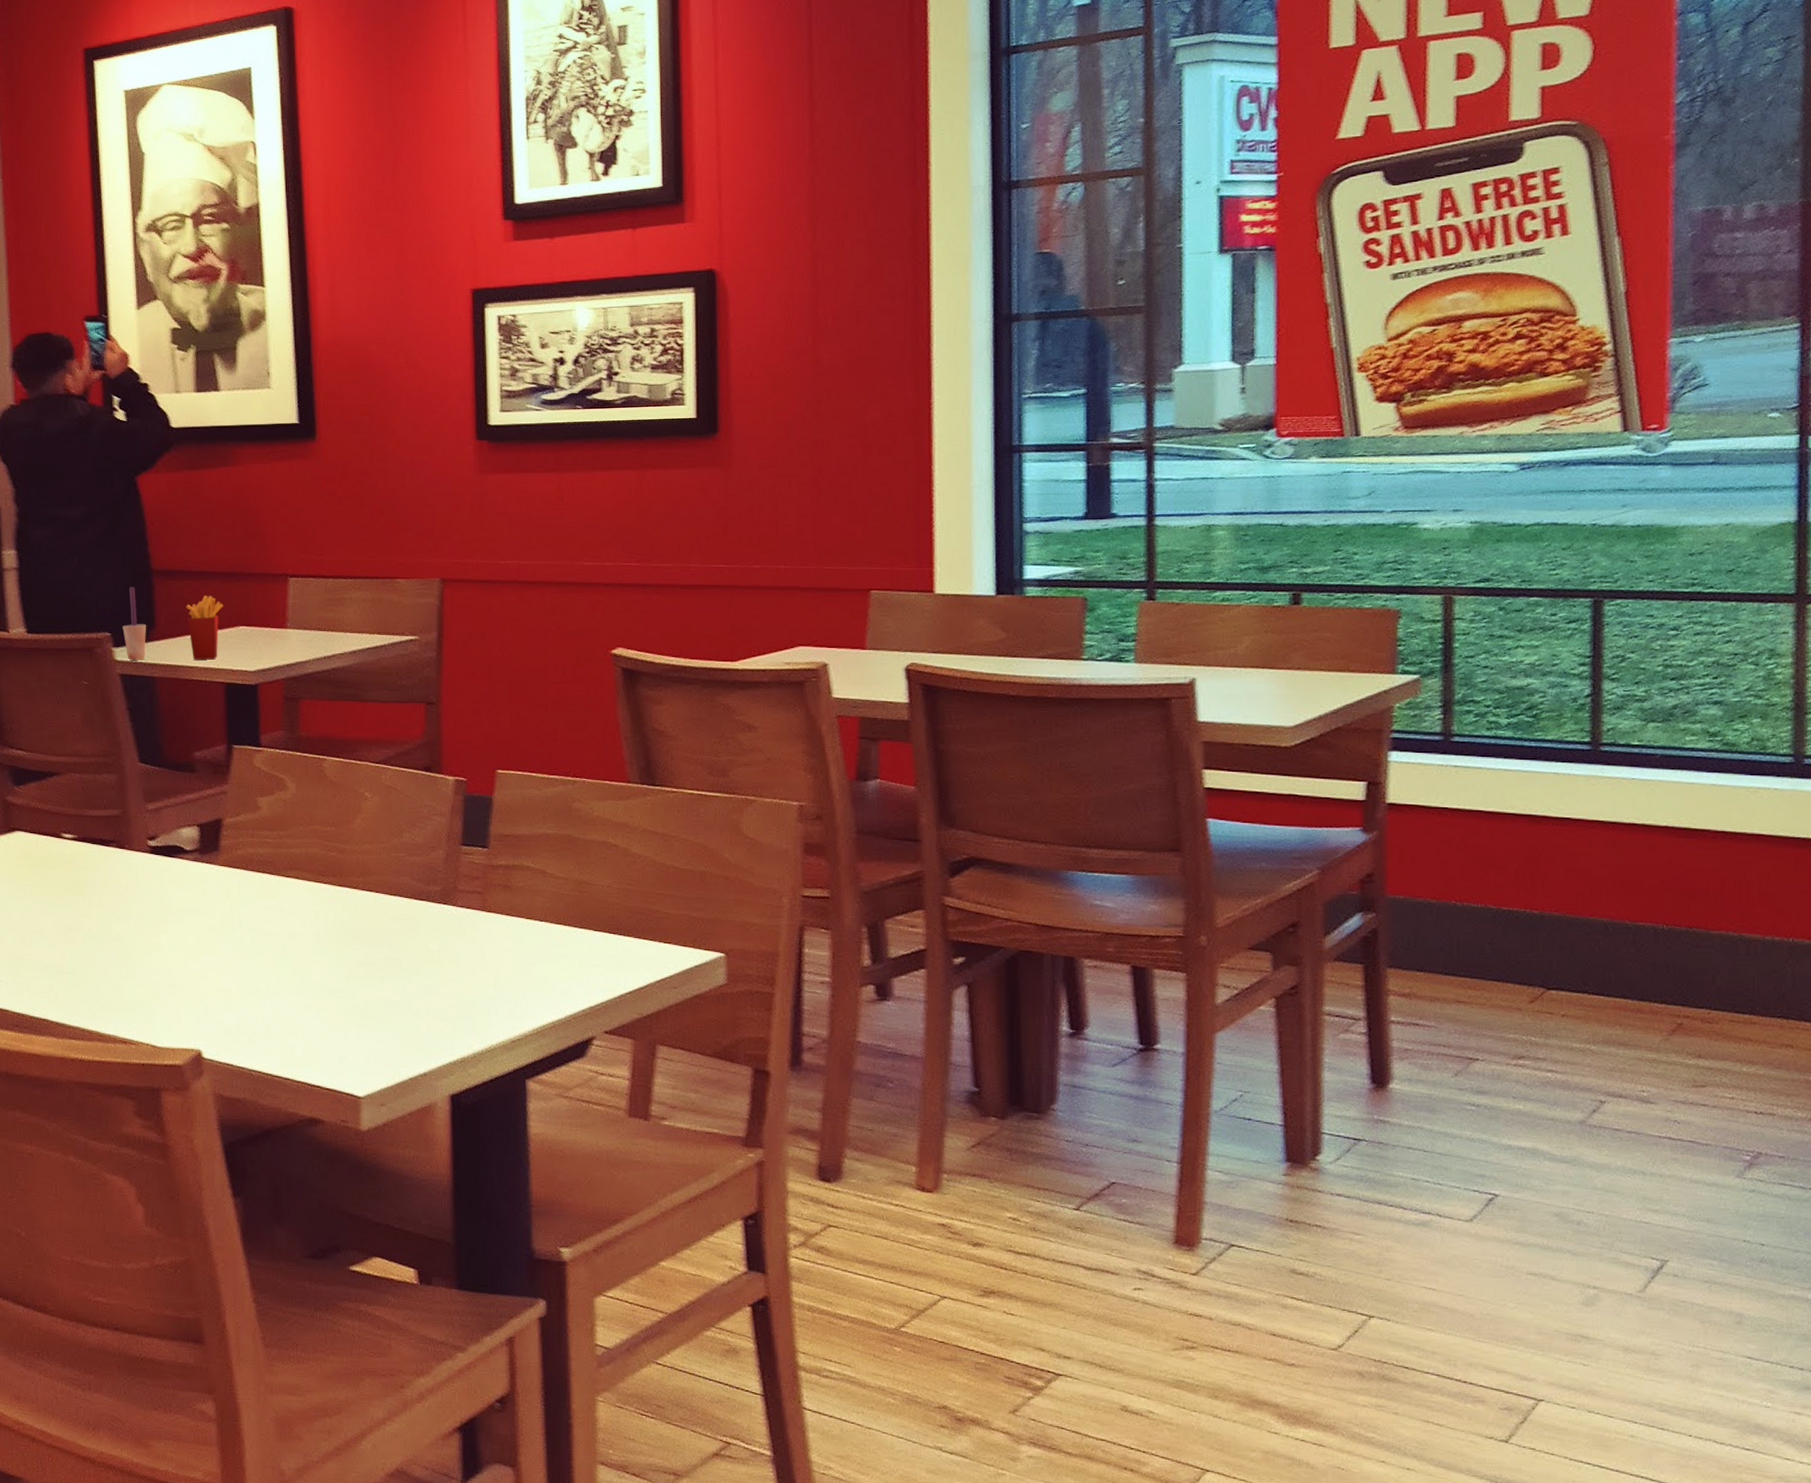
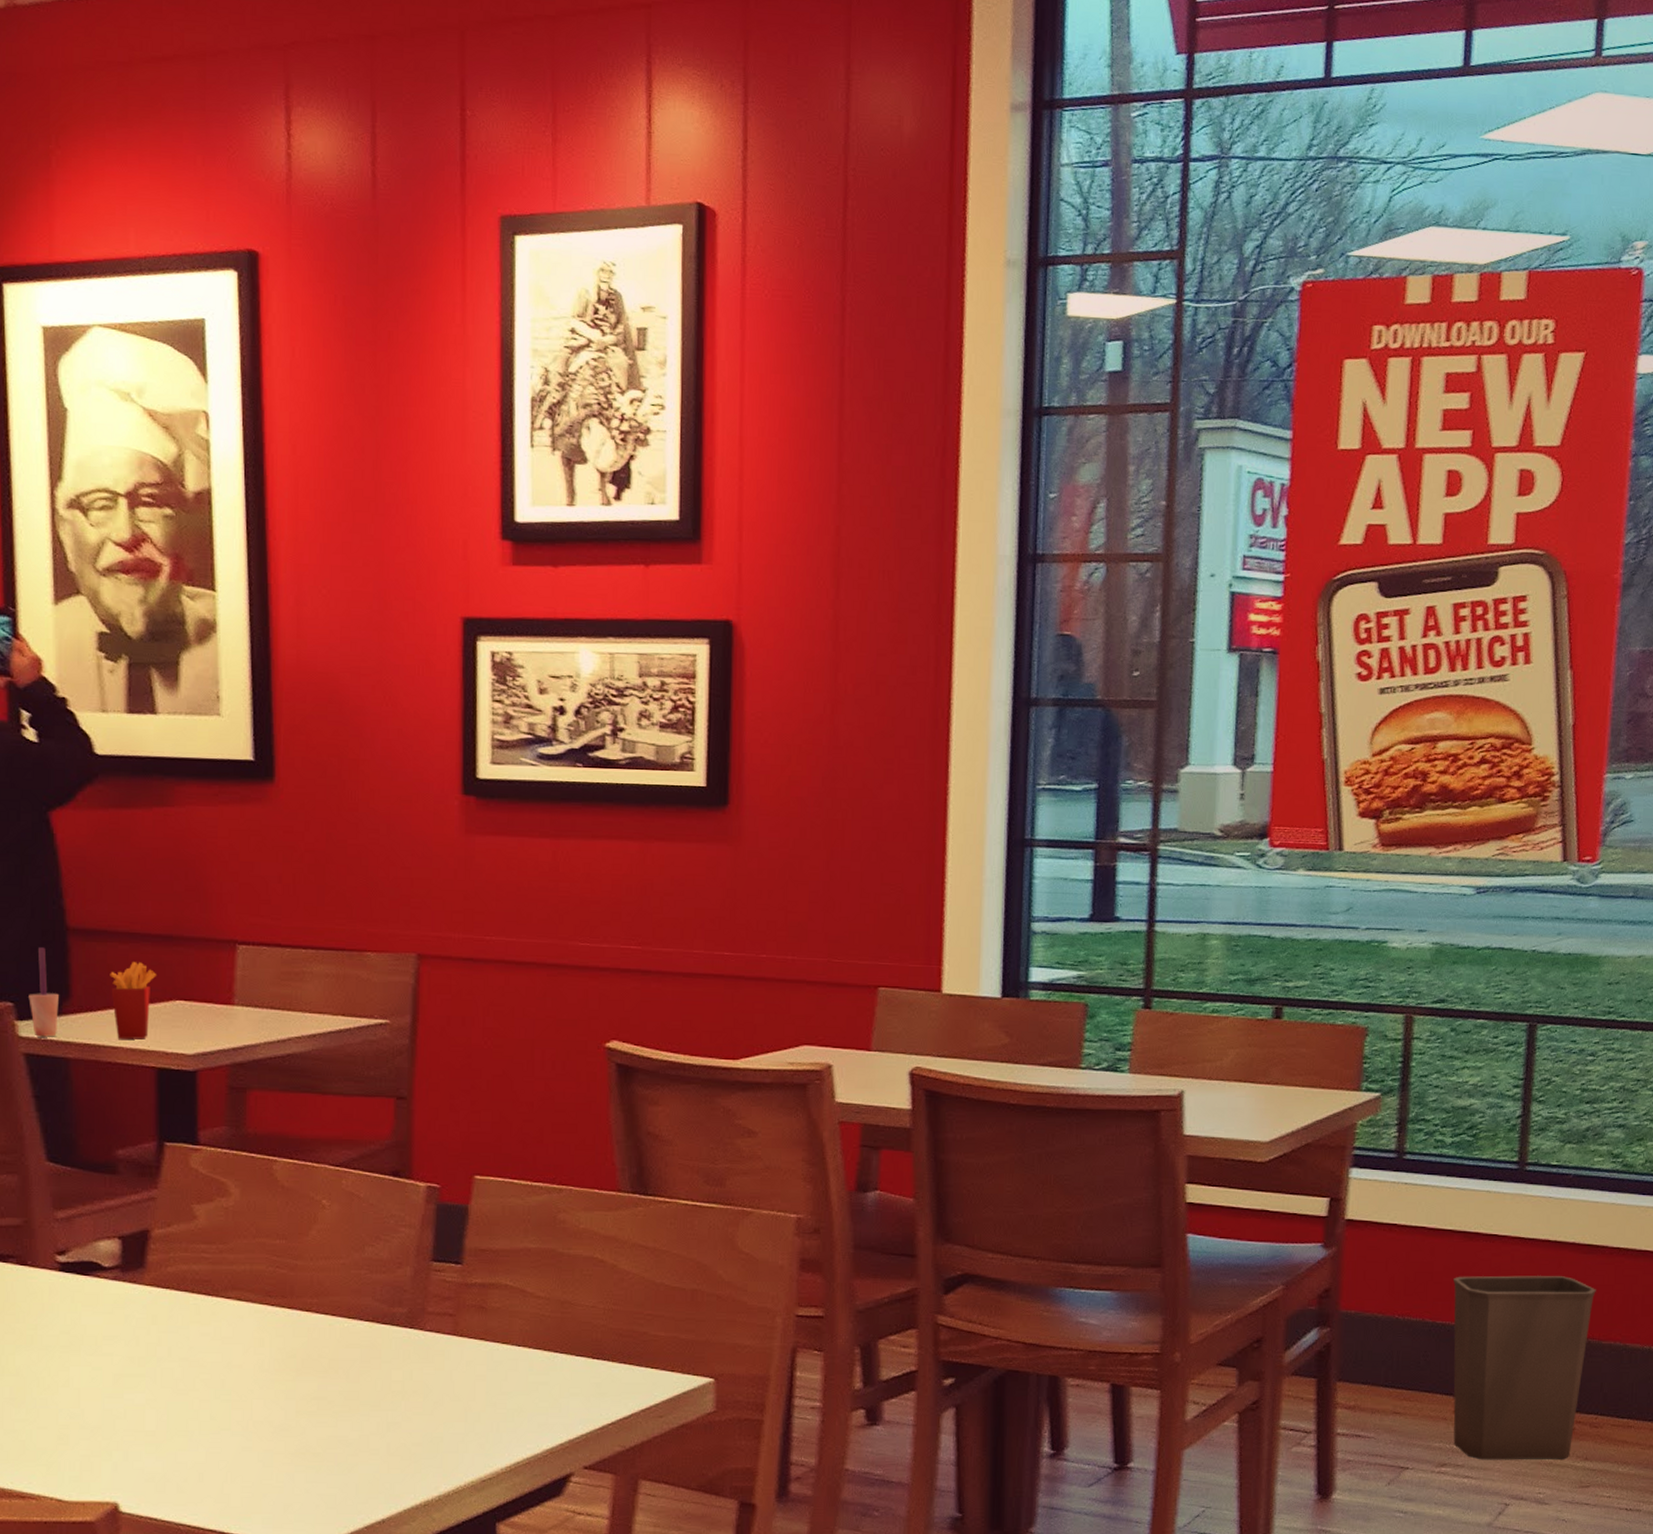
trash can: none [1520,860,1699,1056] -> present [1453,1275,1596,1459]

